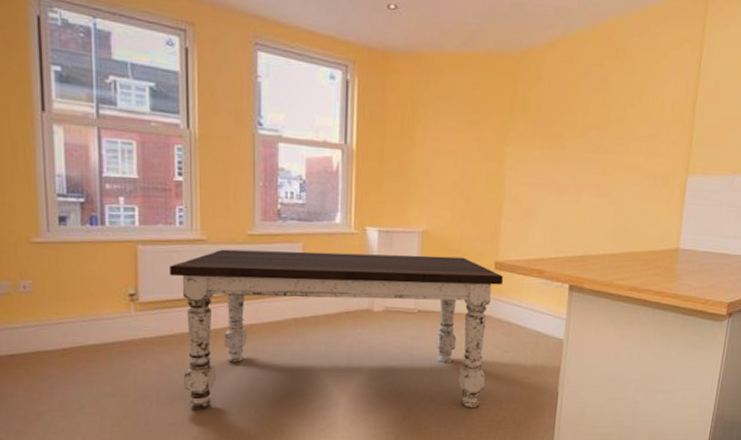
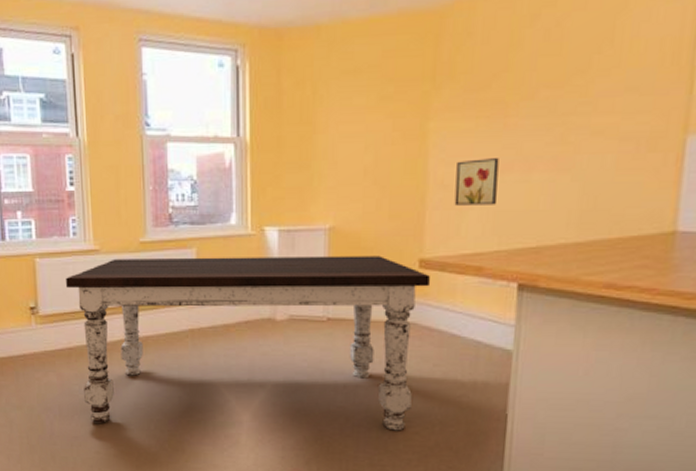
wall art: none [524,181,558,220] -> present [454,158,499,206]

